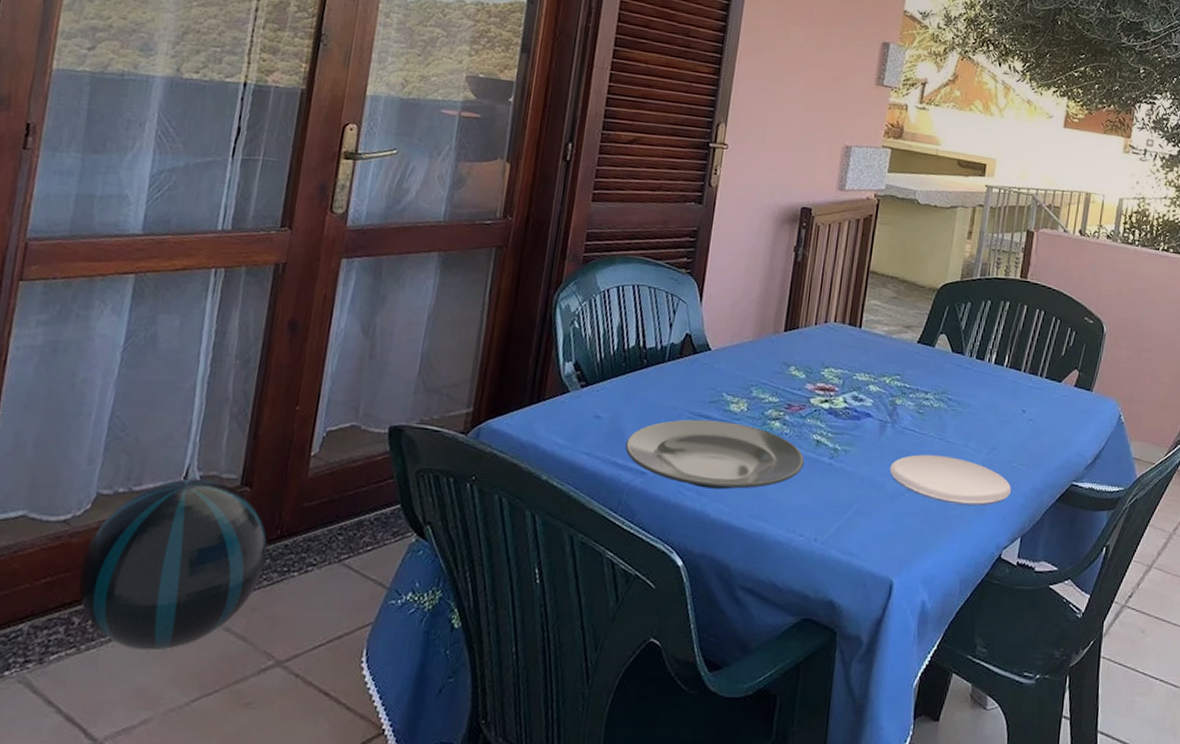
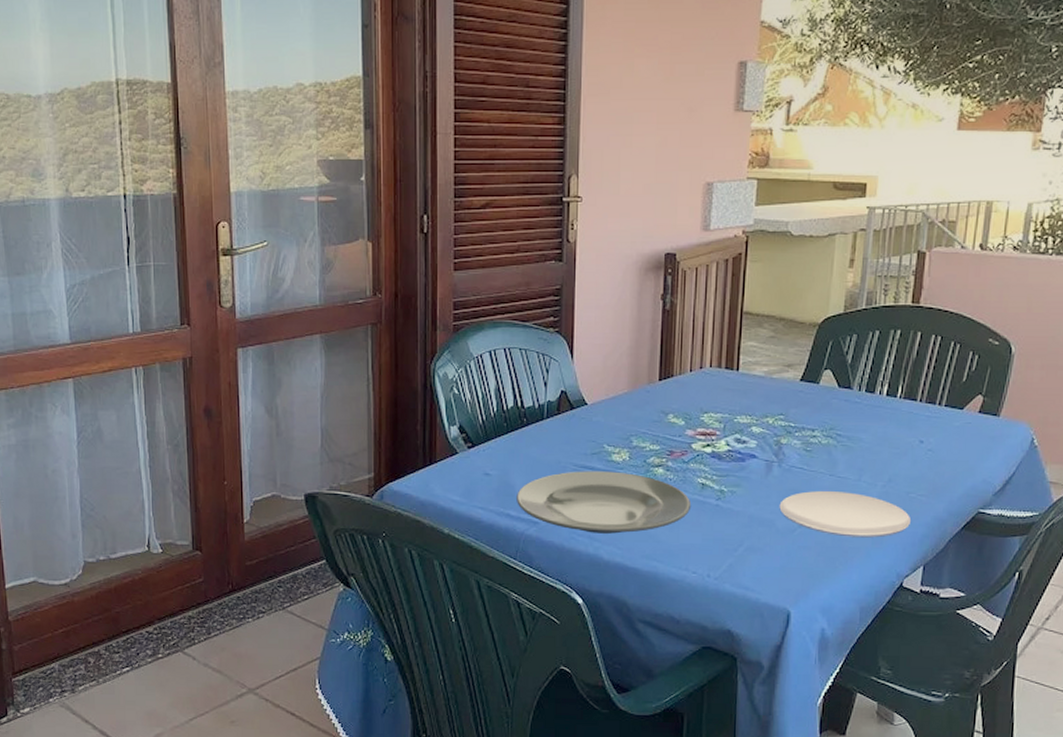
beach ball: present [78,478,268,651] -> none [85,546,224,682]

